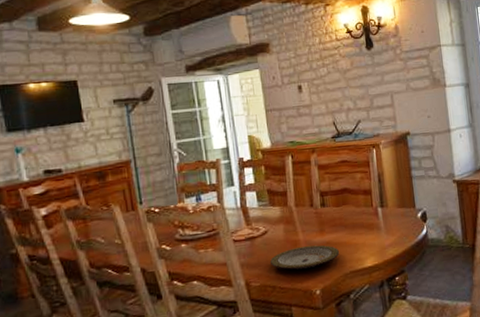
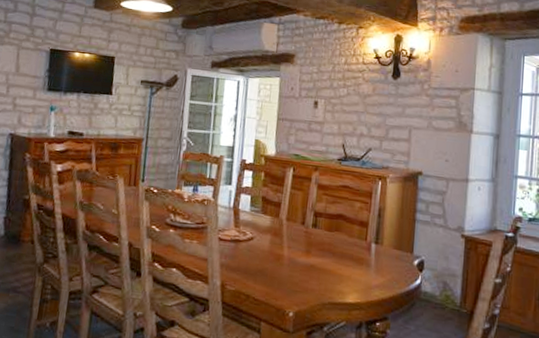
plate: present [270,245,339,270] -> none [250,262,321,288]

